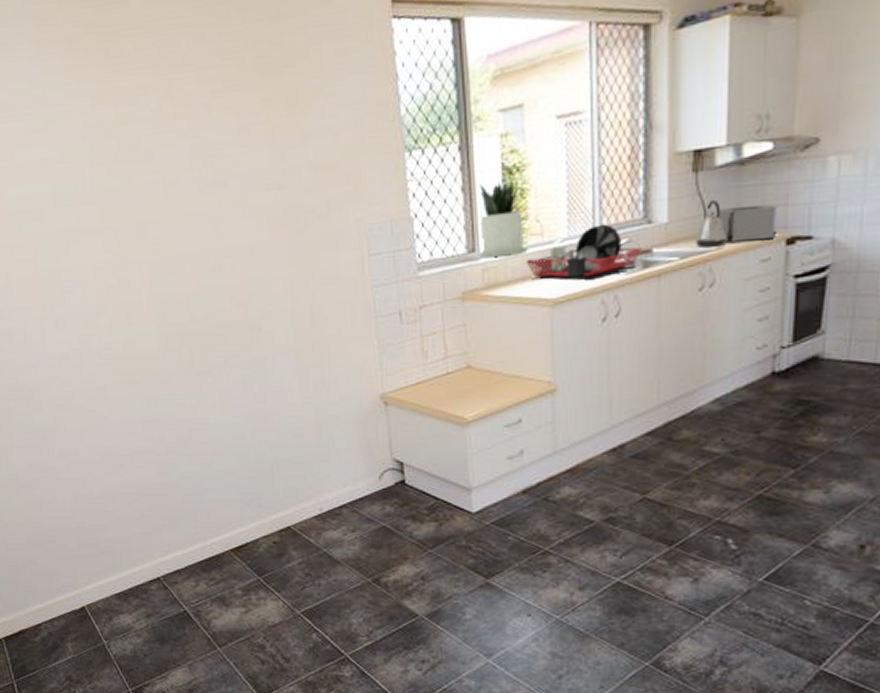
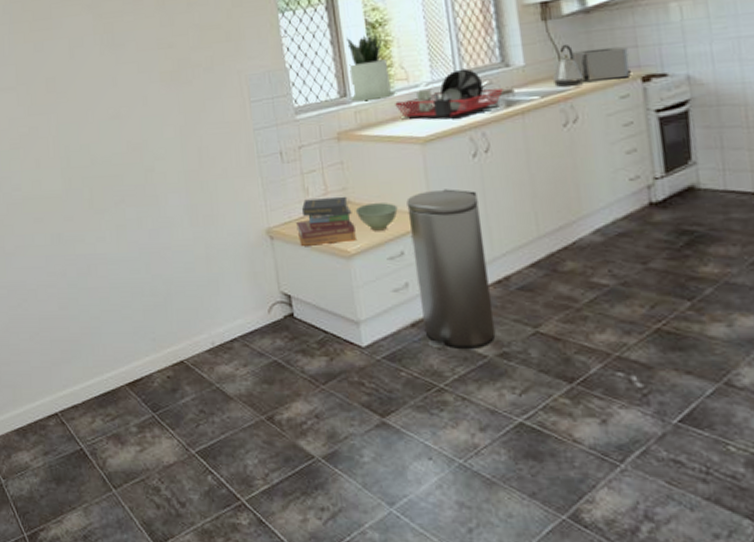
books: none [413,360,474,412] -> present [296,196,356,246]
bowl: none [475,368,519,398] -> present [355,203,398,231]
pedal bin: none [529,355,605,514] -> present [406,189,496,349]

